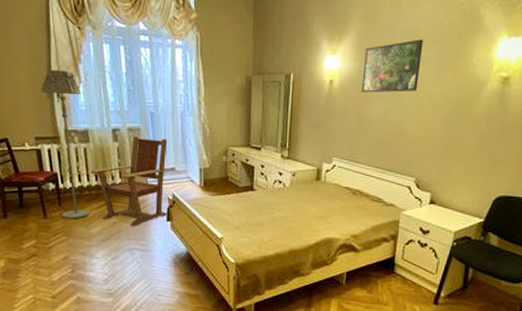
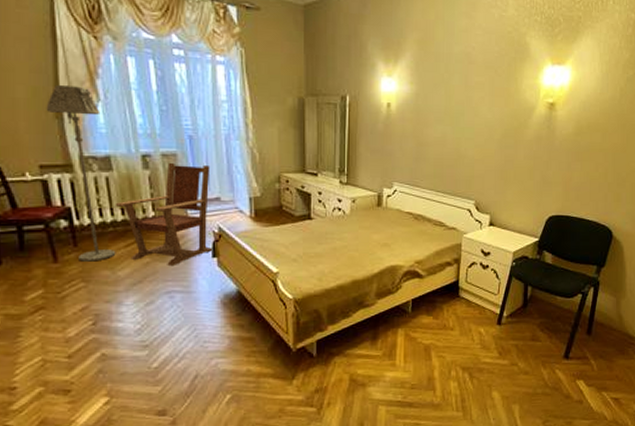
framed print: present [361,39,423,93] -> none [419,64,476,117]

